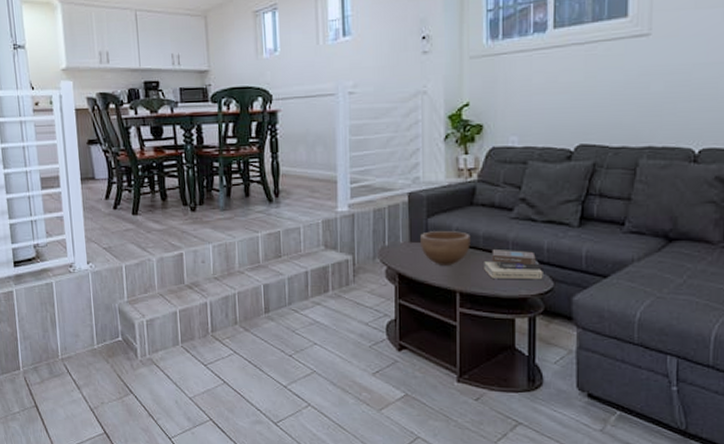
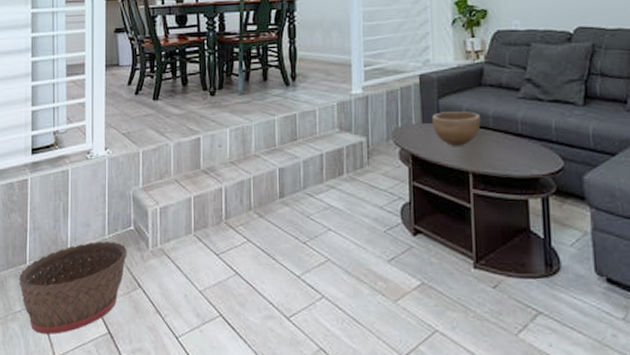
basket: none [14,351,117,433] -> present [18,241,127,334]
books: present [484,248,543,279] -> none [495,128,553,158]

